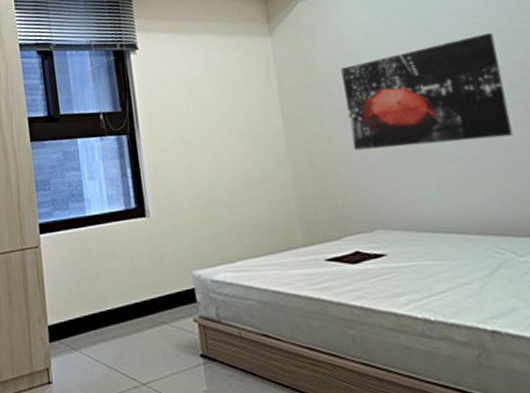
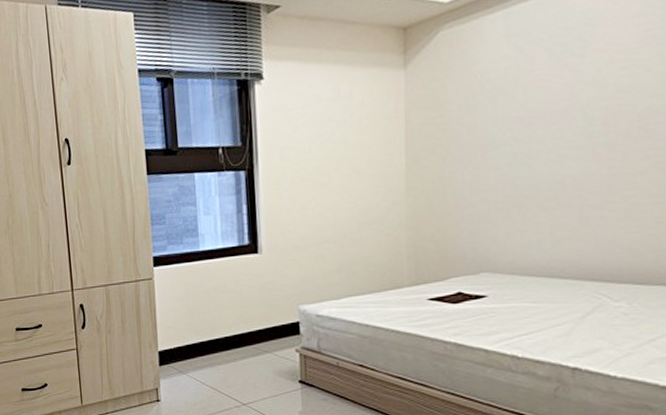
wall art: present [340,32,513,151] -> none [472,71,641,194]

